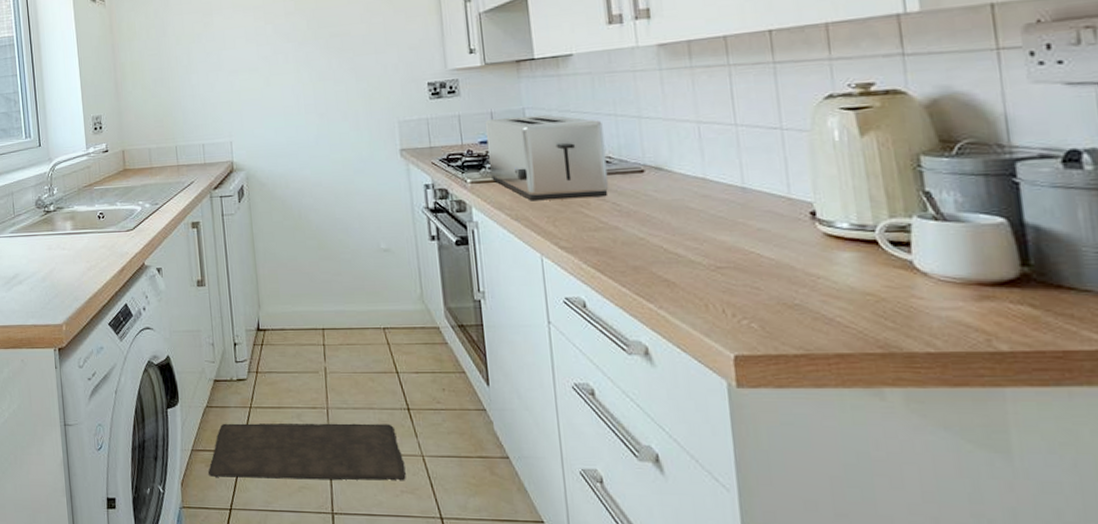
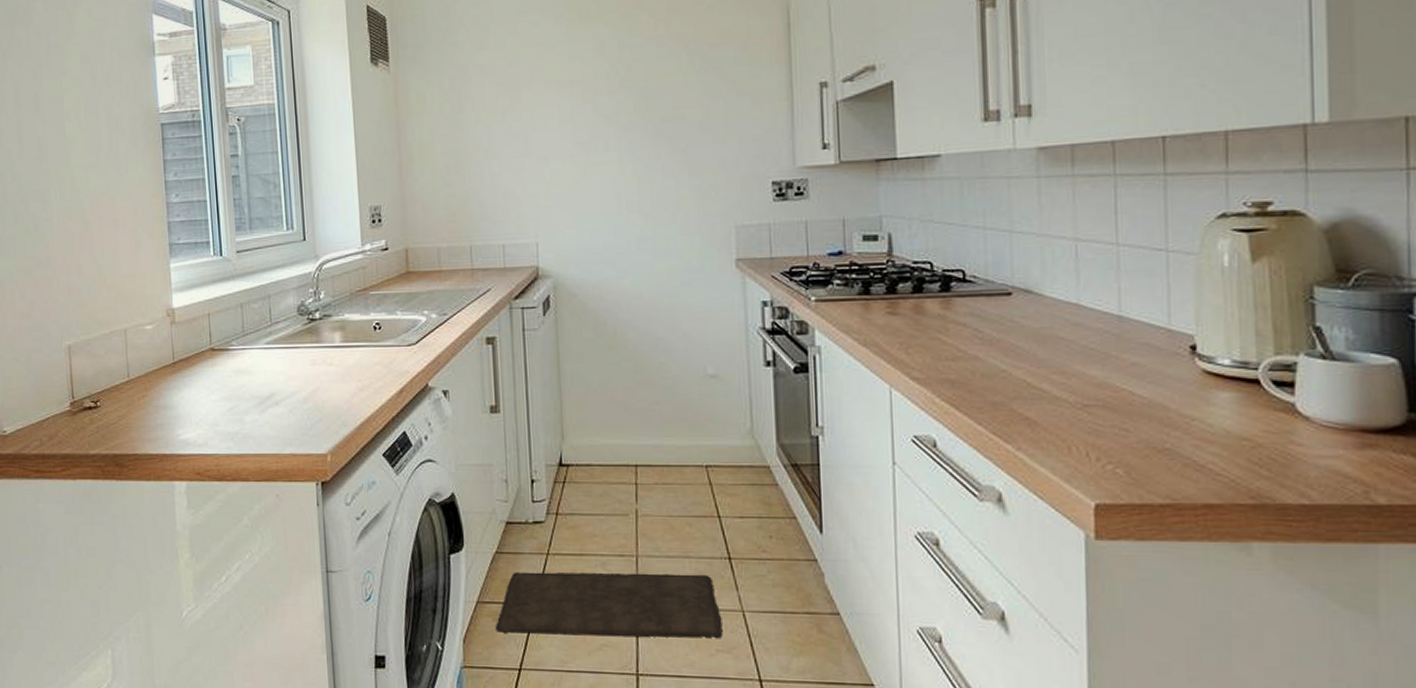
toaster: present [484,114,609,201] -> none [835,224,972,324]

